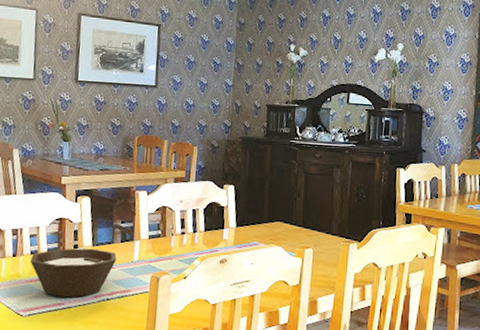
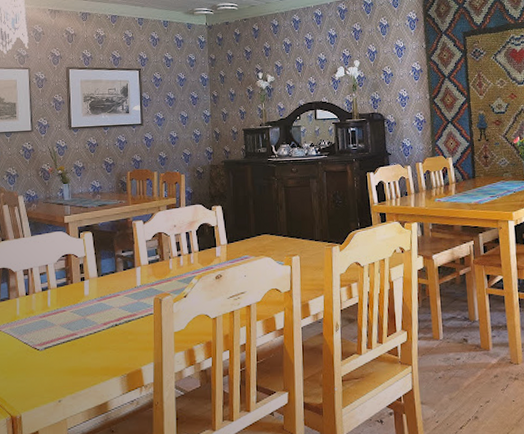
bowl: present [30,248,117,298] -> none [42,279,121,328]

